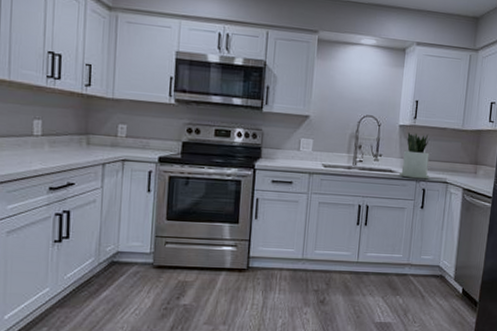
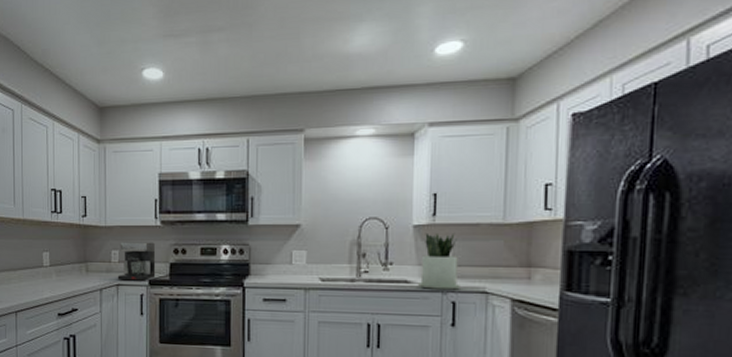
coffee maker: none [123,116,168,158] -> present [117,242,156,281]

